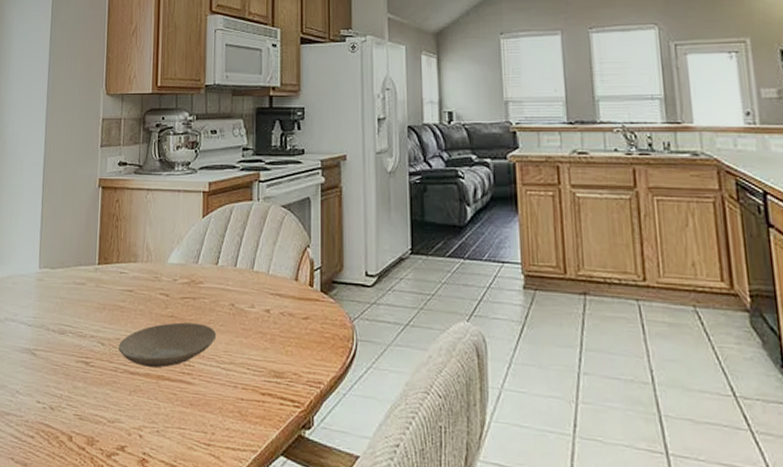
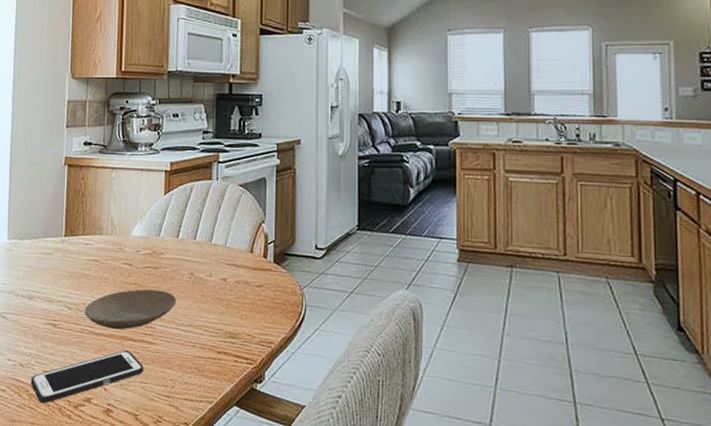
cell phone: none [61,391,181,453] -> present [30,350,143,404]

